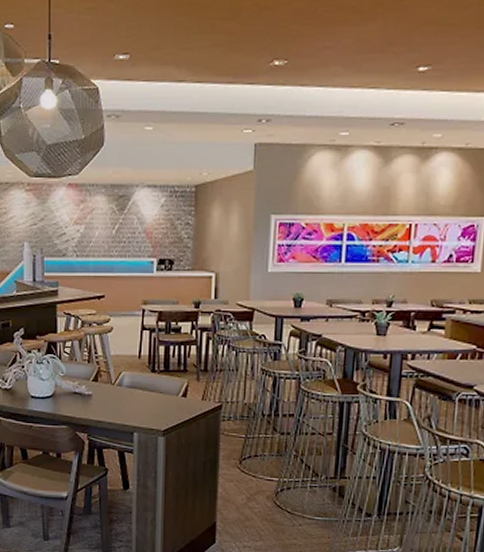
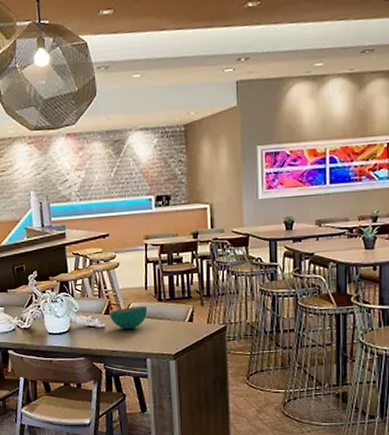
bowl: none [97,375,140,400] -> present [108,306,148,330]

